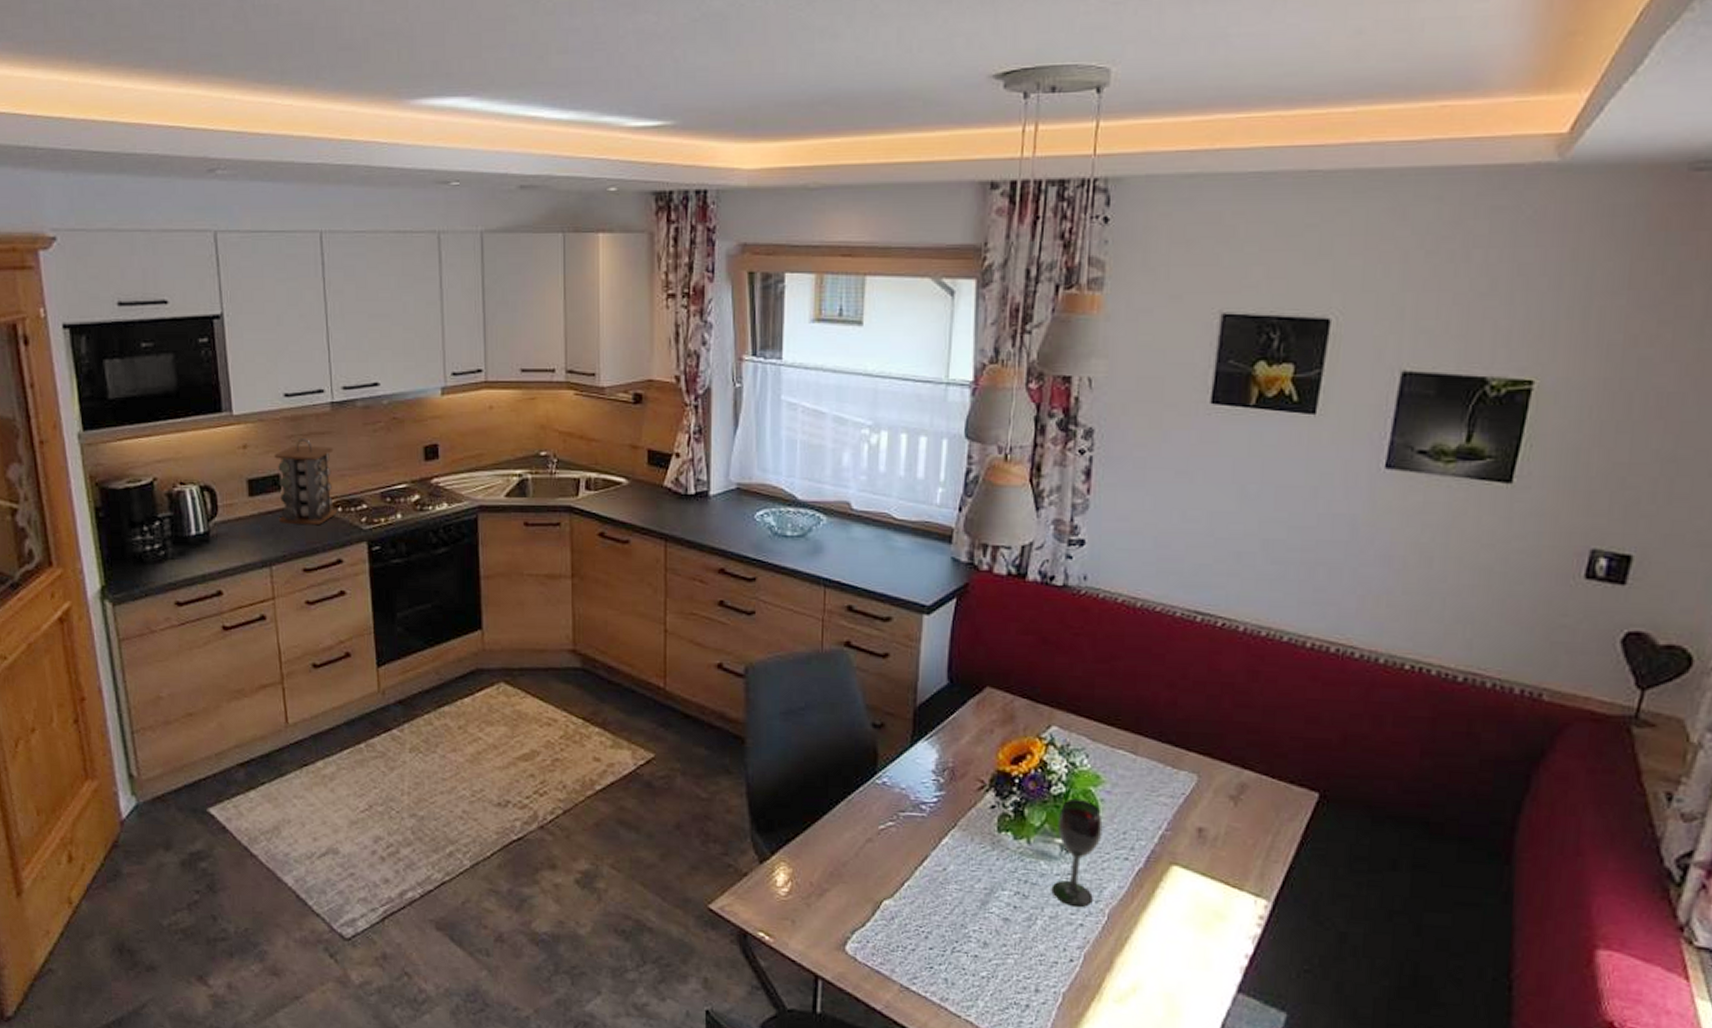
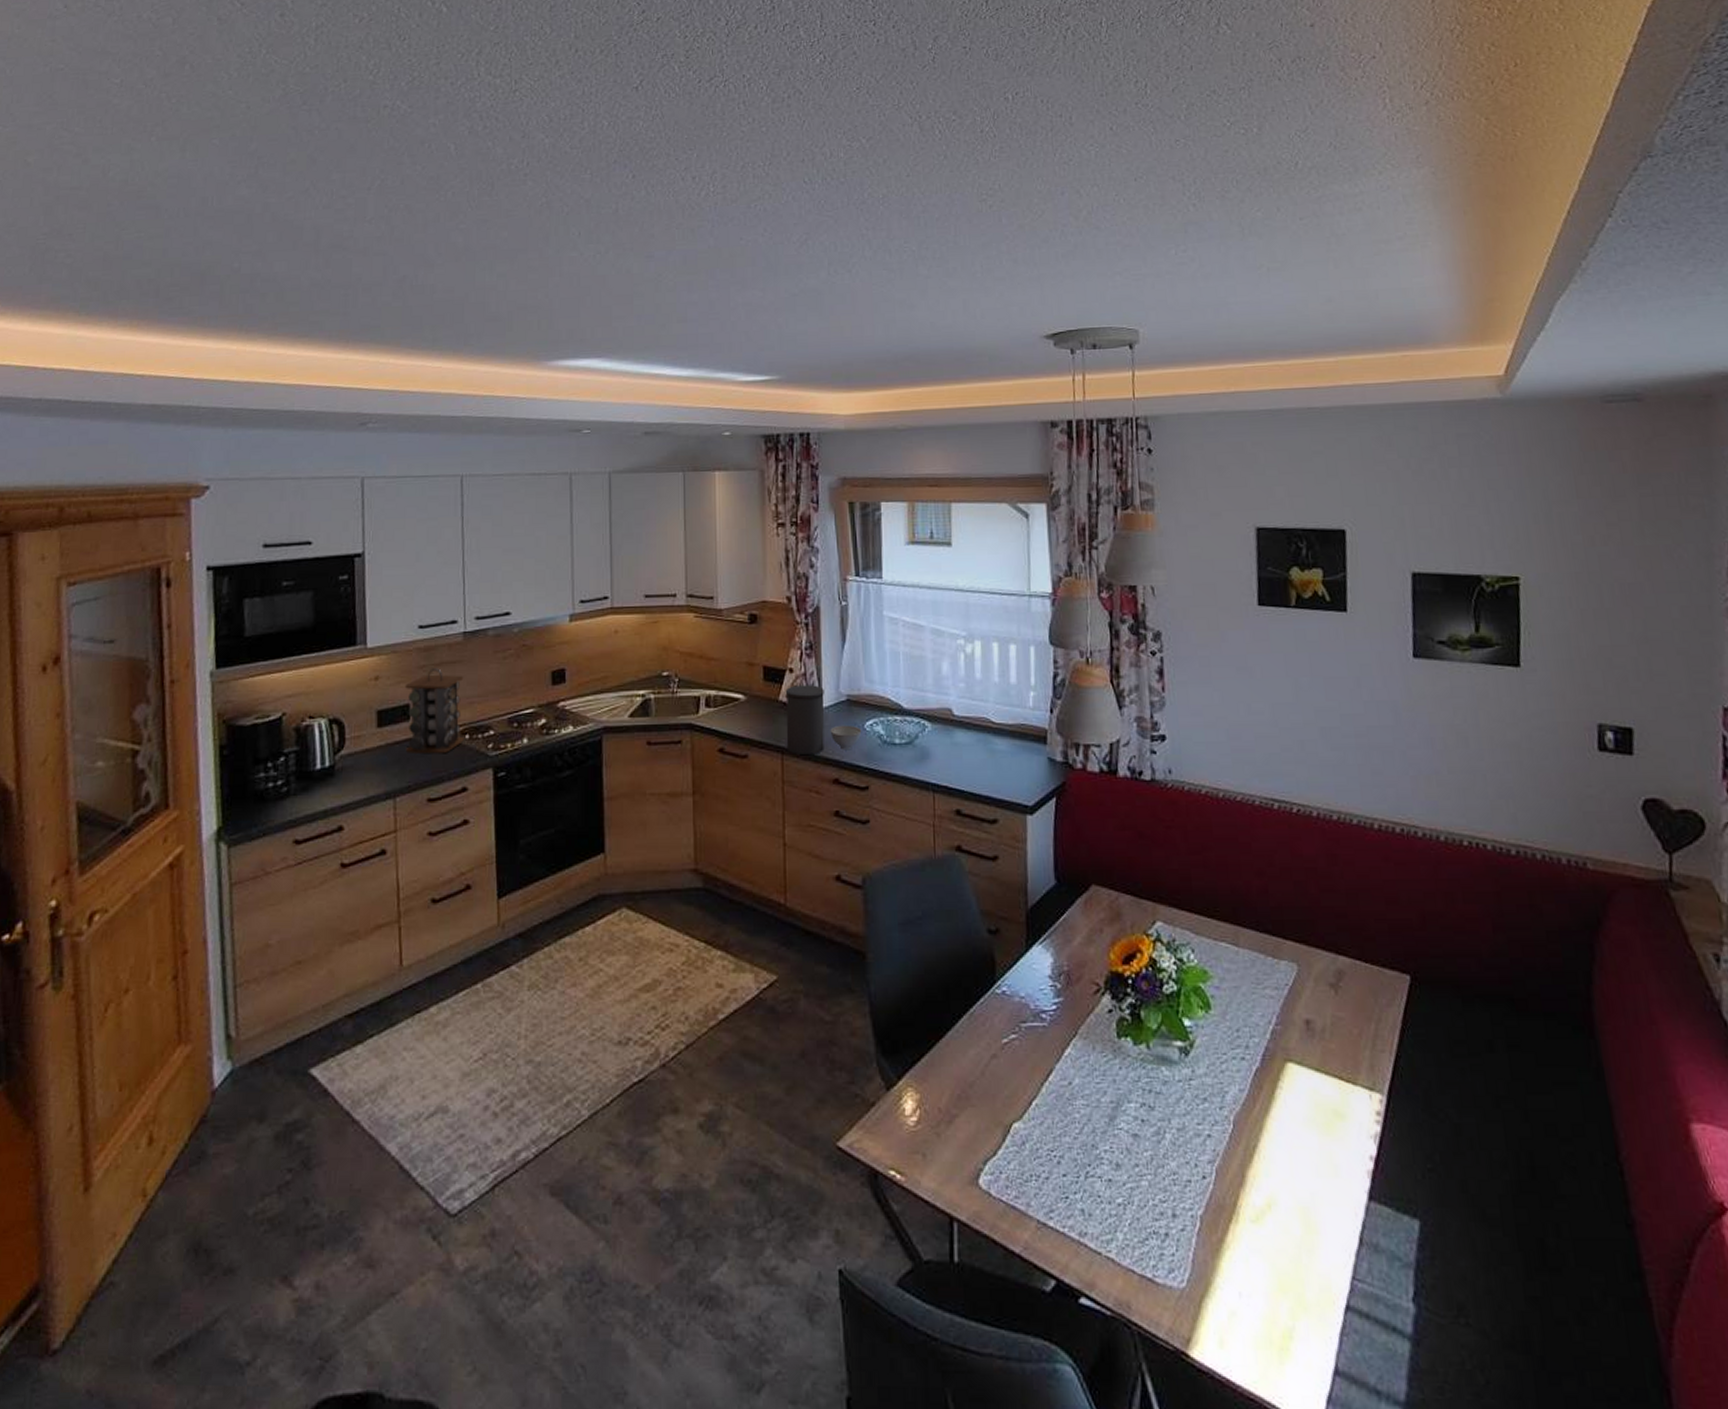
canister: none [670,471,713,543] -> present [785,685,825,754]
bowl: none [717,514,752,541] -> present [830,725,862,751]
wine glass: present [1053,798,1103,907] -> none [1173,996,1217,1115]

